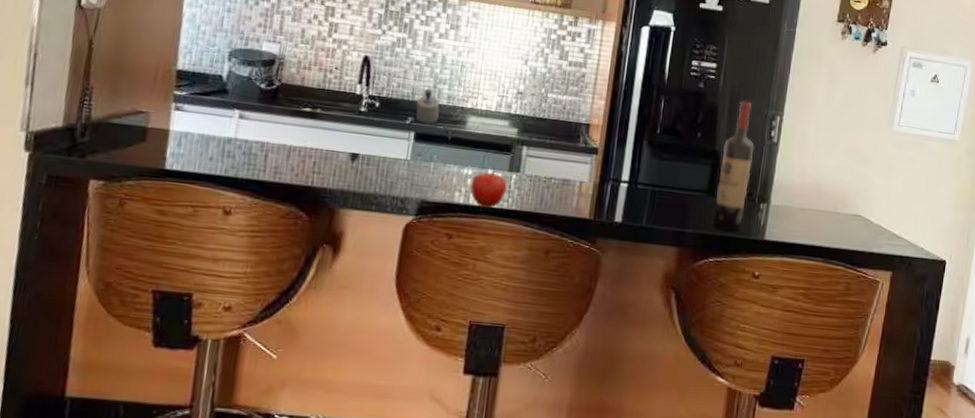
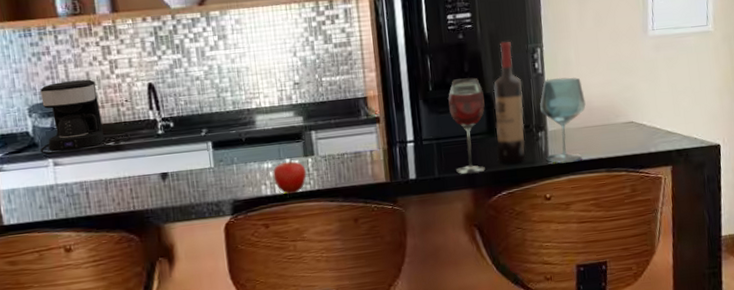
coffee maker: none [229,32,330,112] -> present [40,79,130,155]
soap dispenser: present [416,88,440,125] -> none [206,99,229,133]
wineglass: none [665,127,713,233] -> present [448,77,486,175]
wine glass: none [762,150,816,244] -> present [539,77,586,163]

